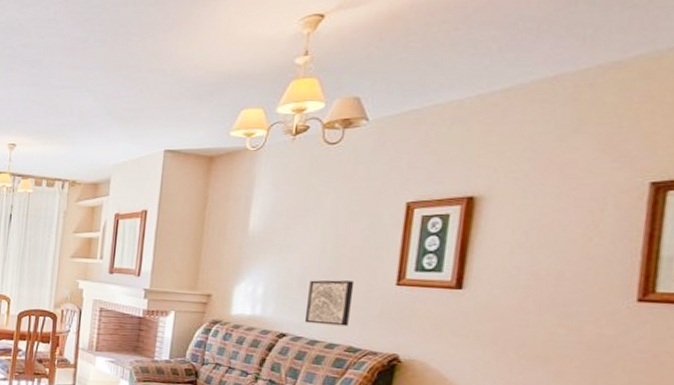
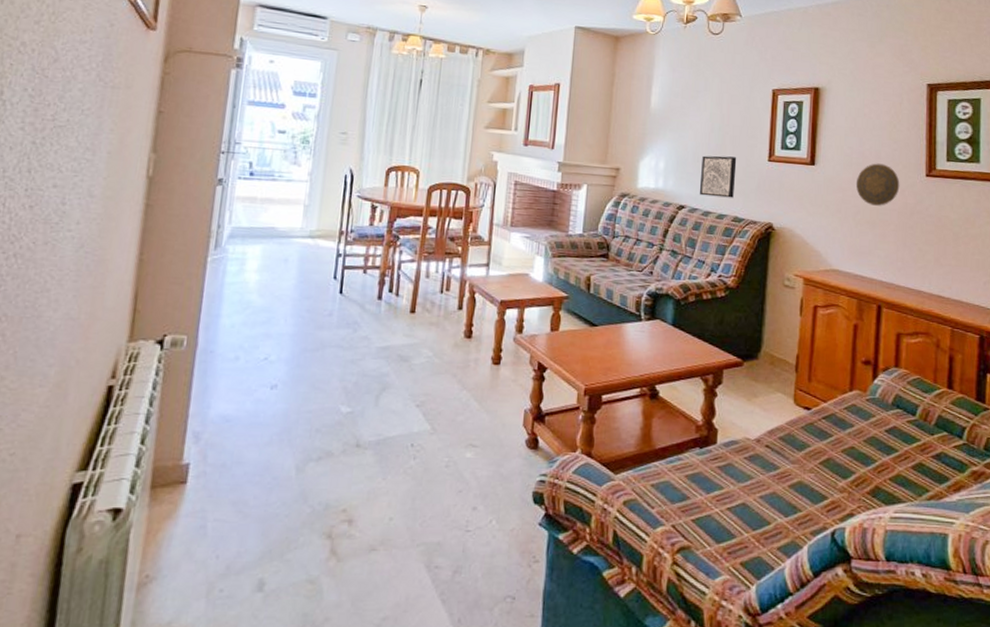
decorative plate: none [522,285,593,338] -> present [855,163,900,206]

